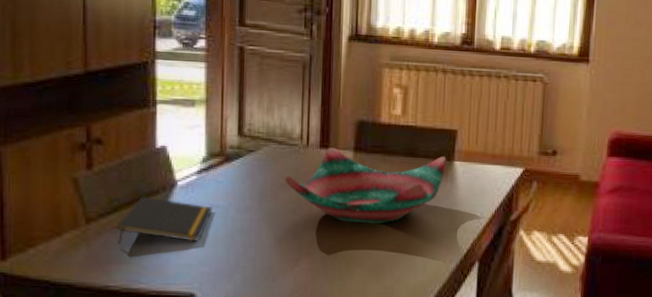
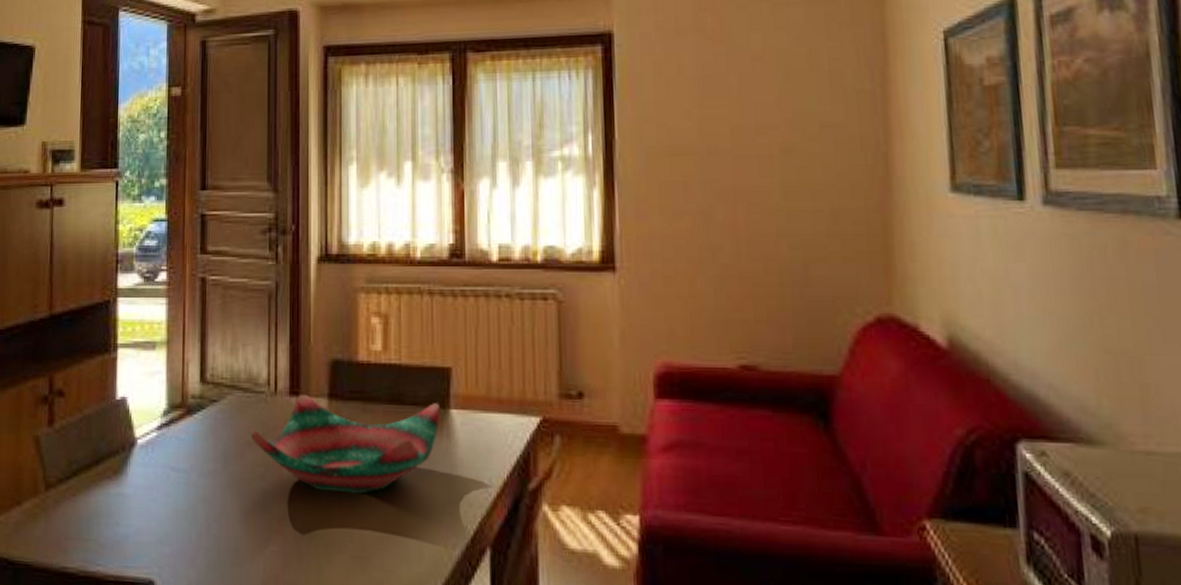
notepad: present [117,196,213,245] -> none [75,457,174,517]

